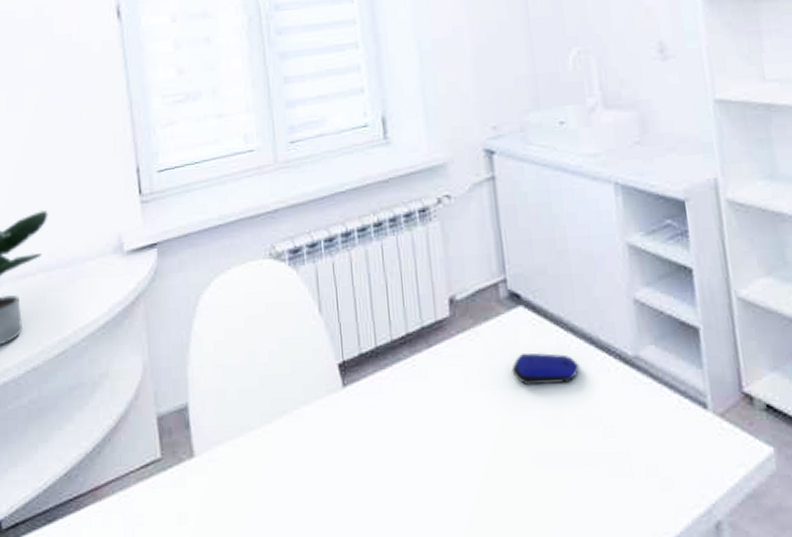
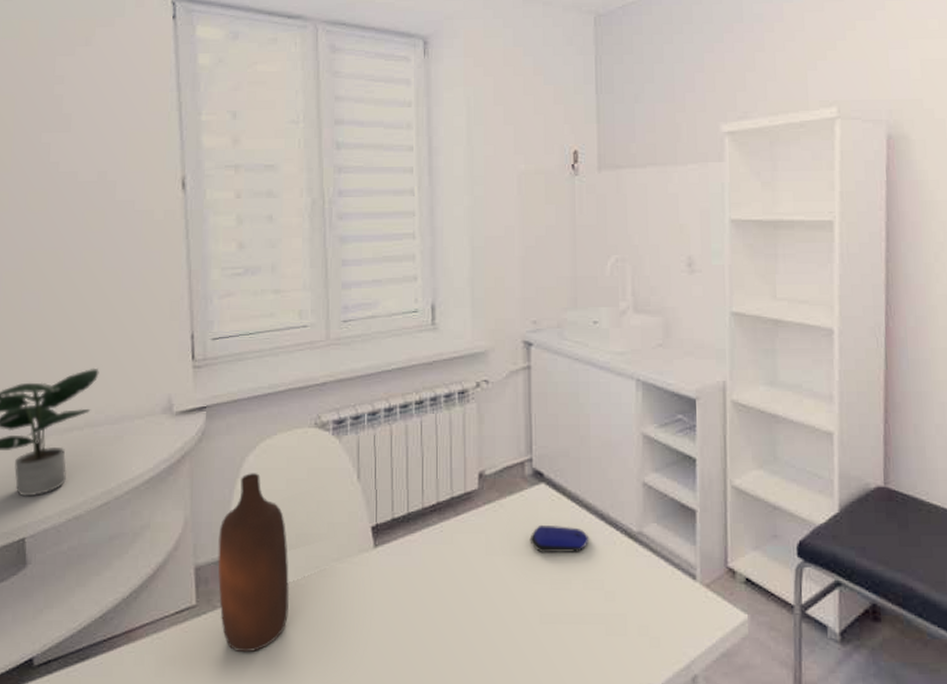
bottle: none [179,311,258,509] -> present [218,473,290,653]

